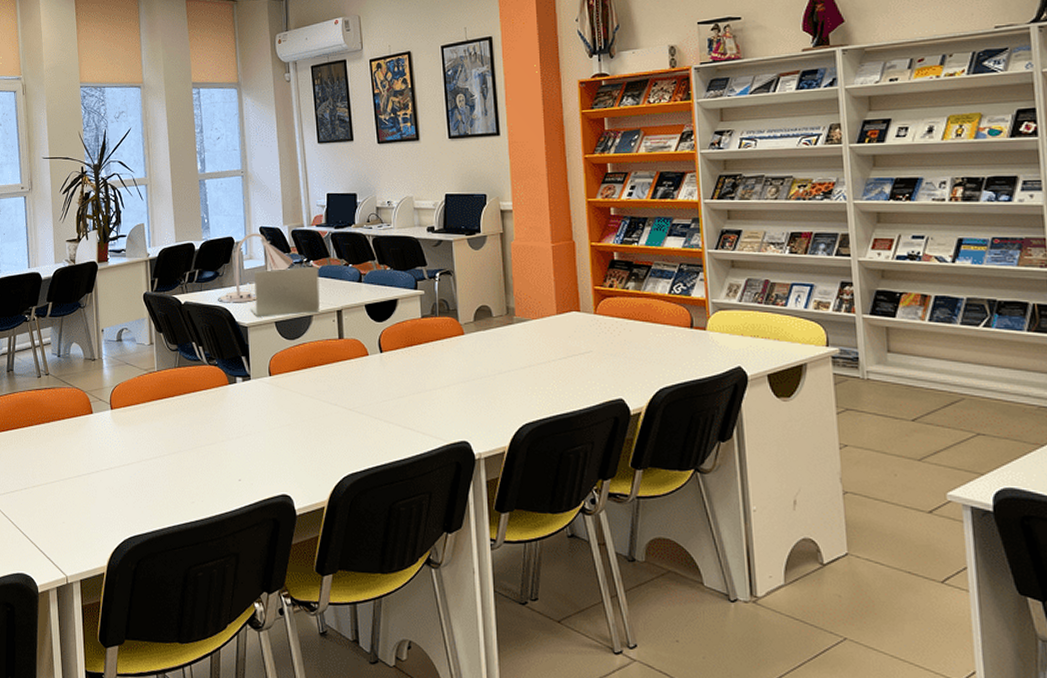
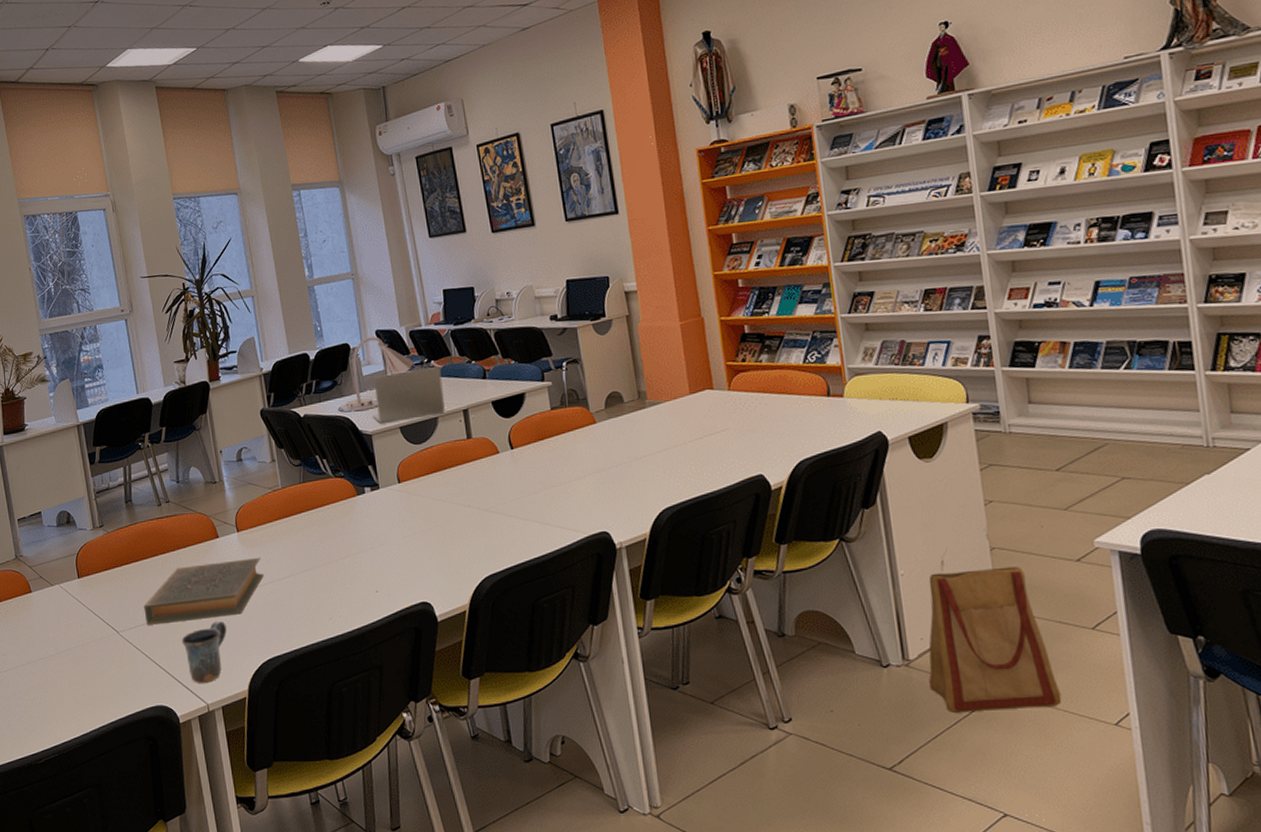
hardback book: none [14,436,132,493] -> present [143,557,264,625]
mug: none [47,495,92,555] -> present [181,621,227,683]
shopping bag: none [776,512,908,658] -> present [928,566,1062,713]

